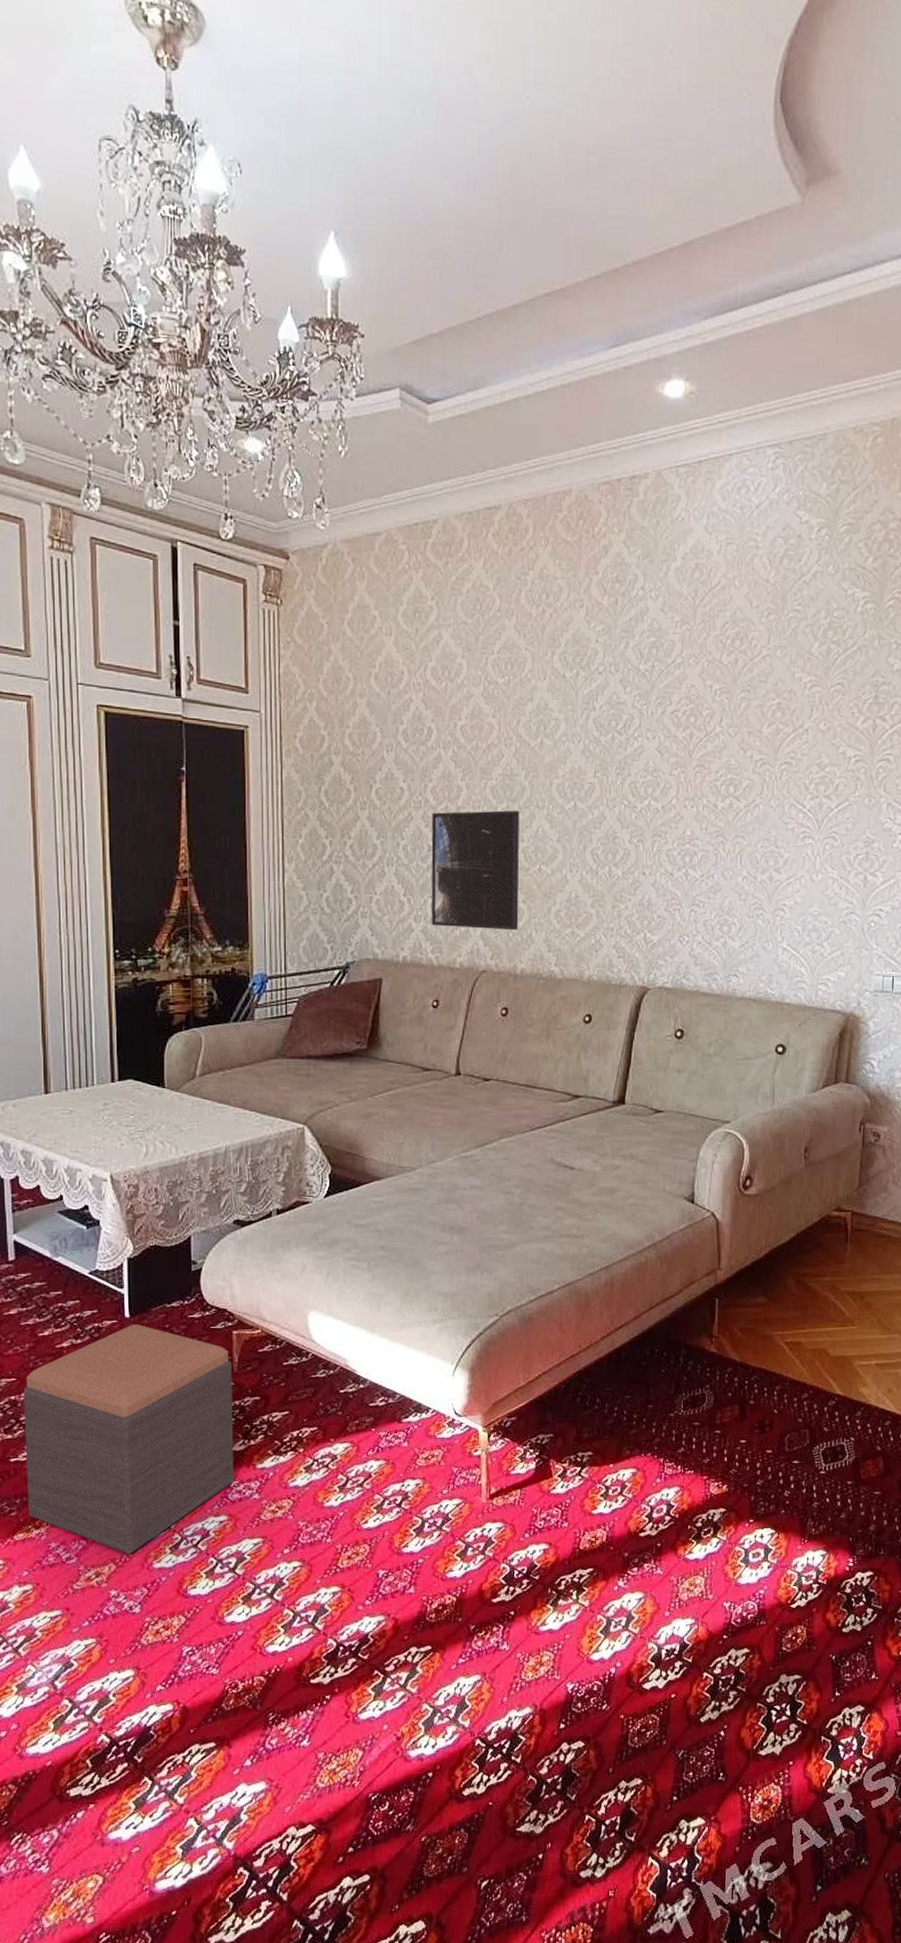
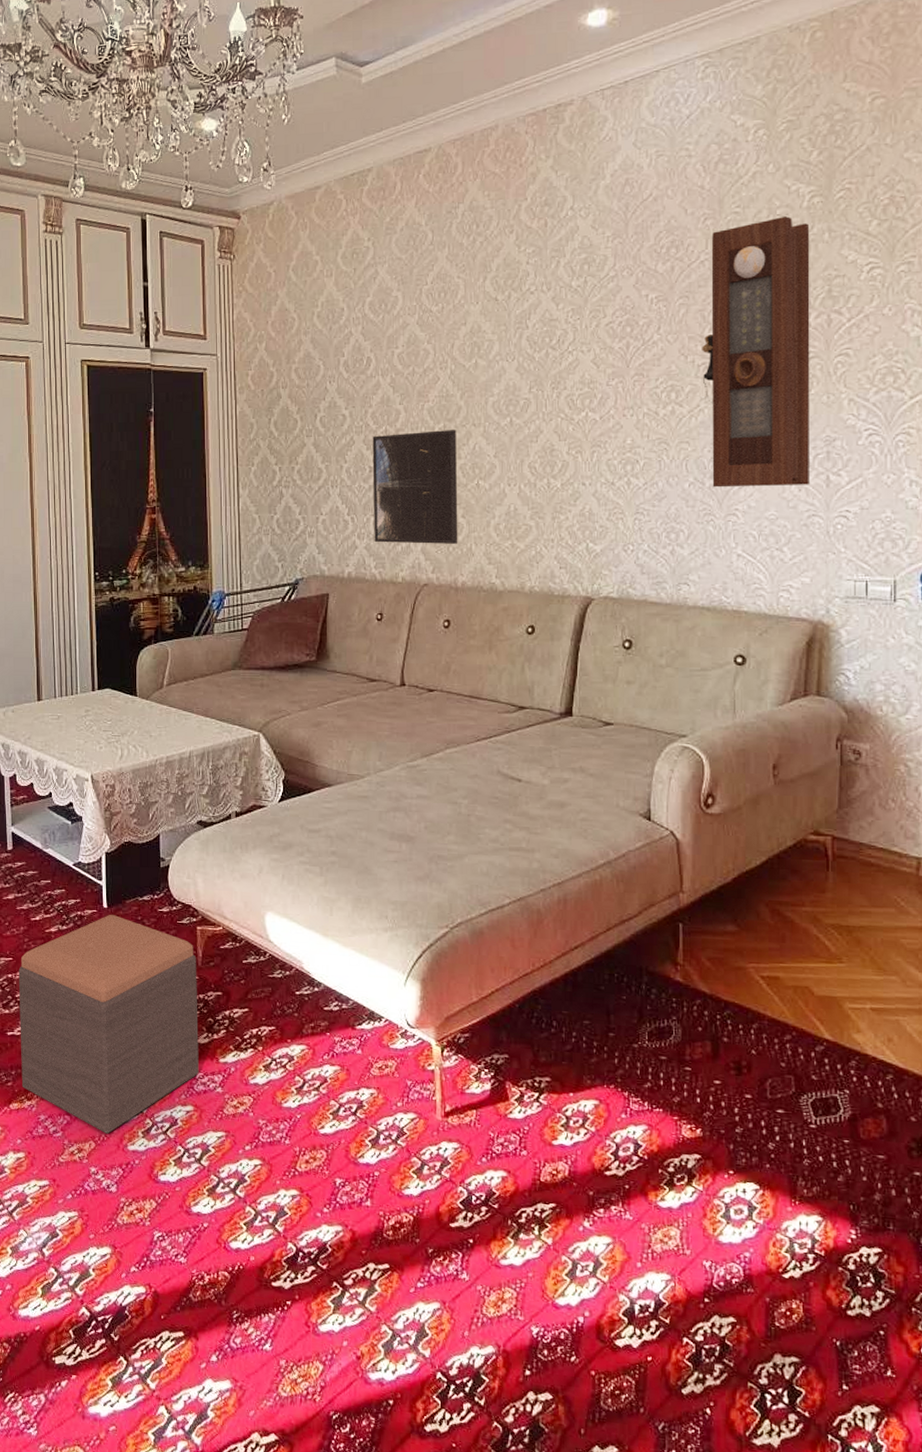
pendulum clock: none [760,619,862,884] -> present [702,216,810,488]

